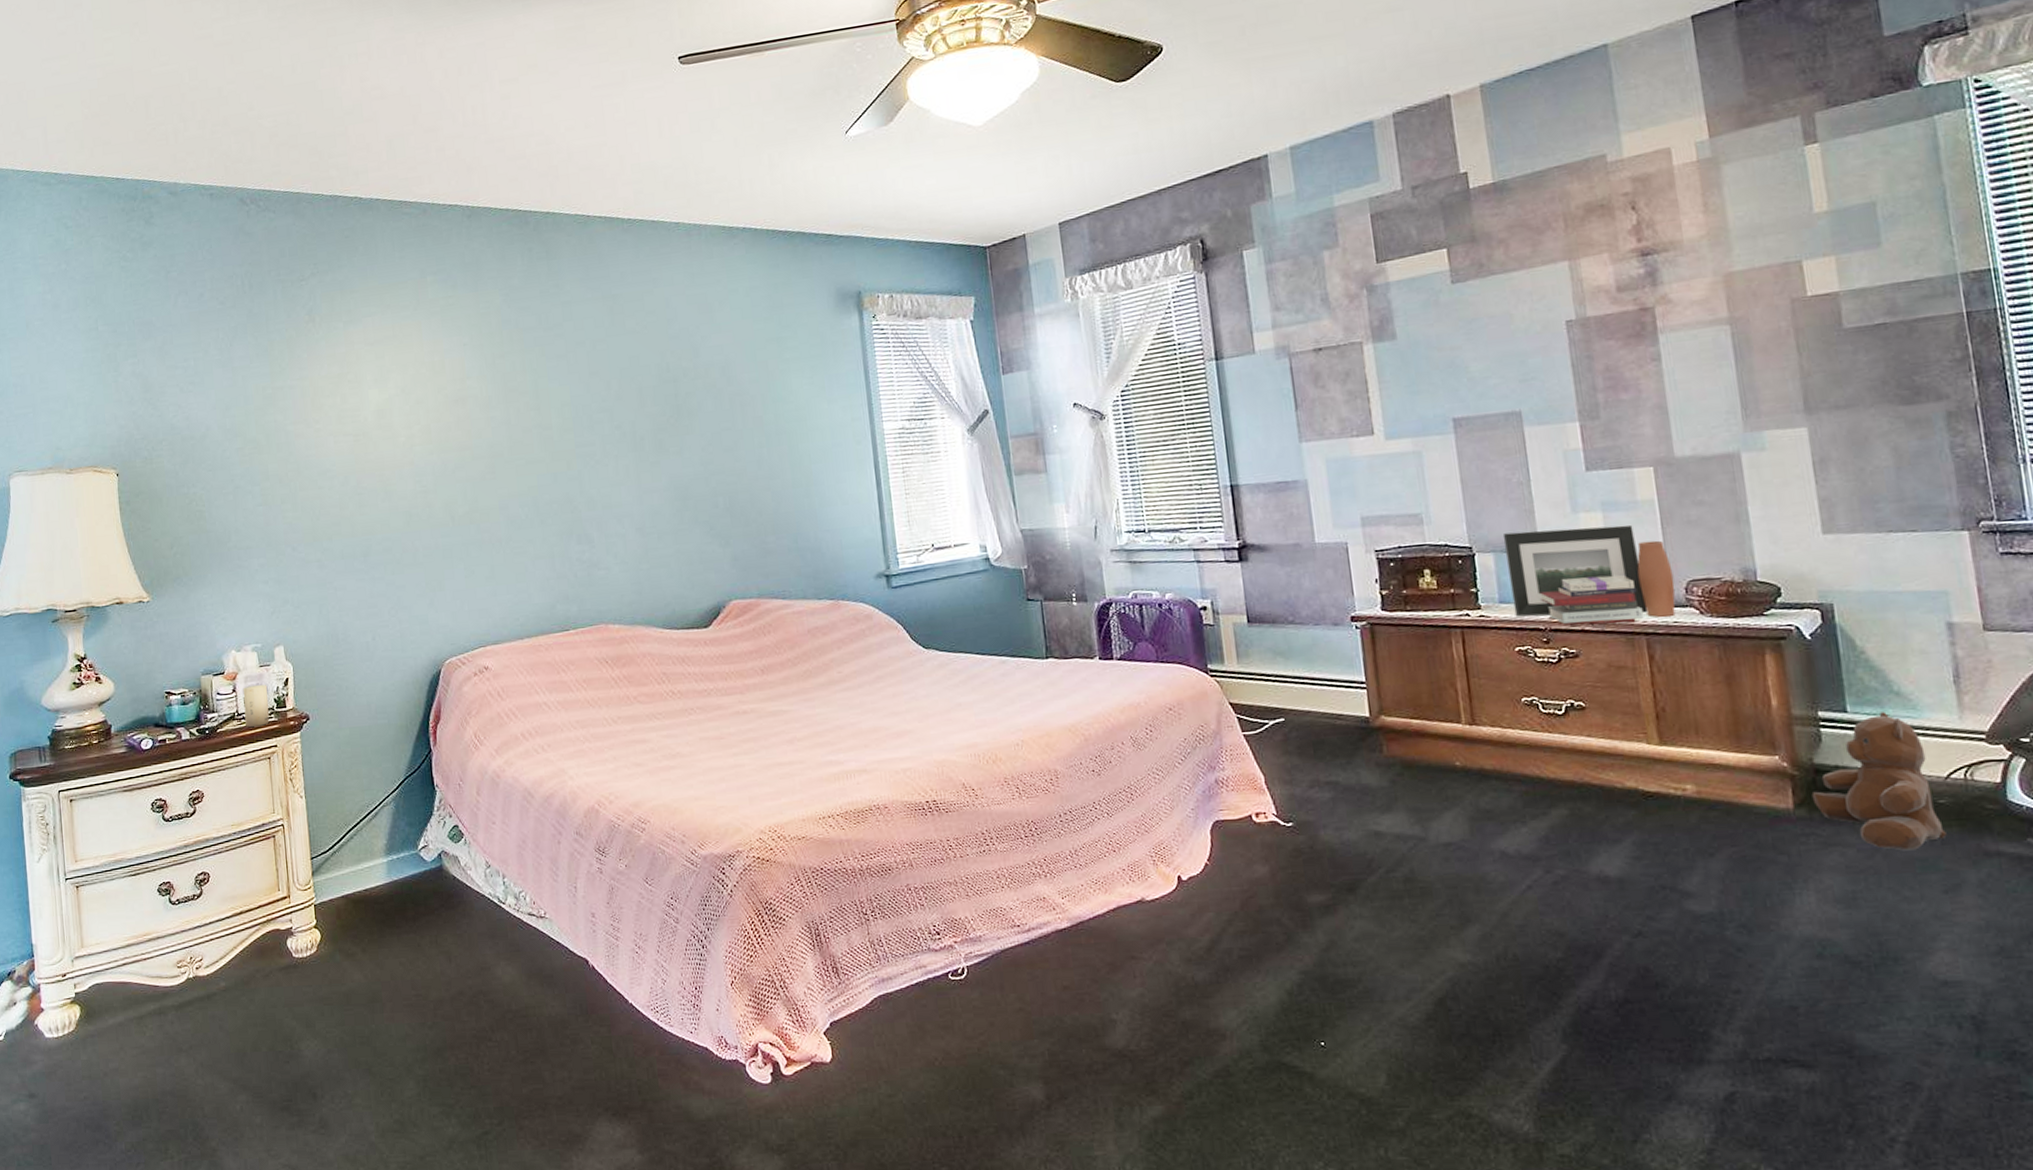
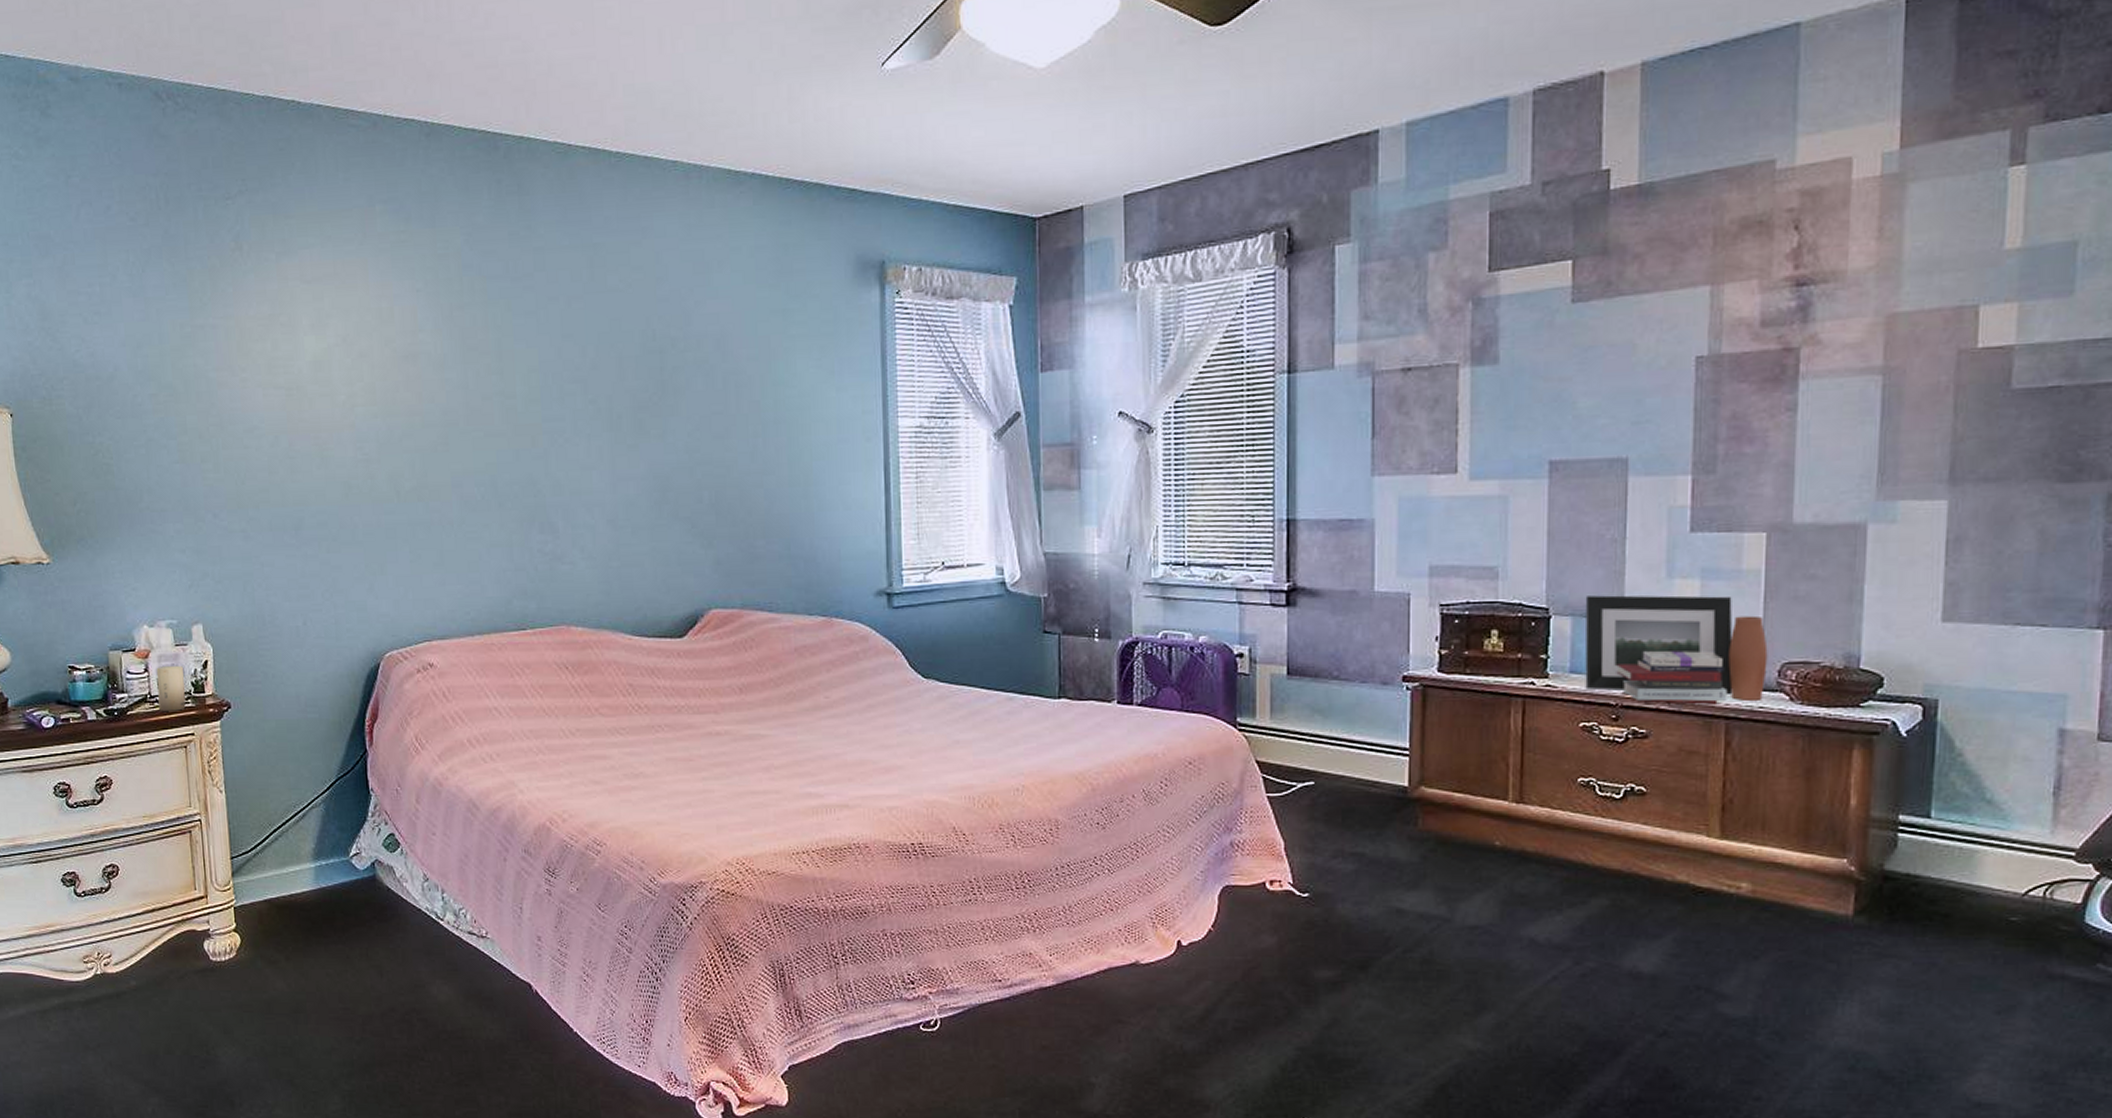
teddy bear: present [1811,712,1947,851] -> none [1875,820,2012,968]

